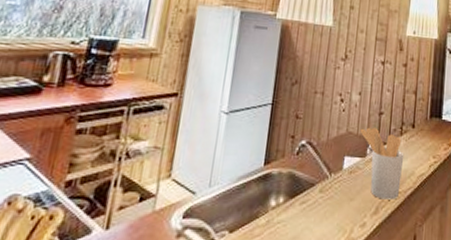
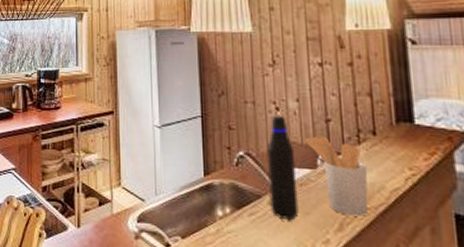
water bottle: none [321,107,350,207] -> present [267,116,299,221]

